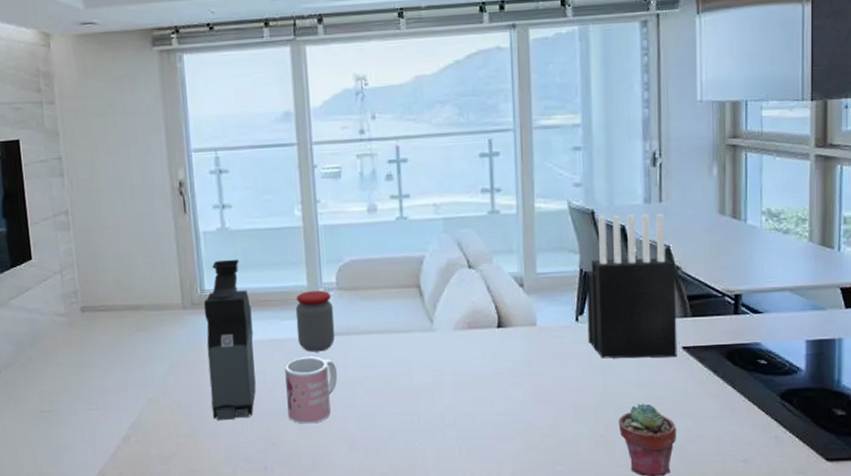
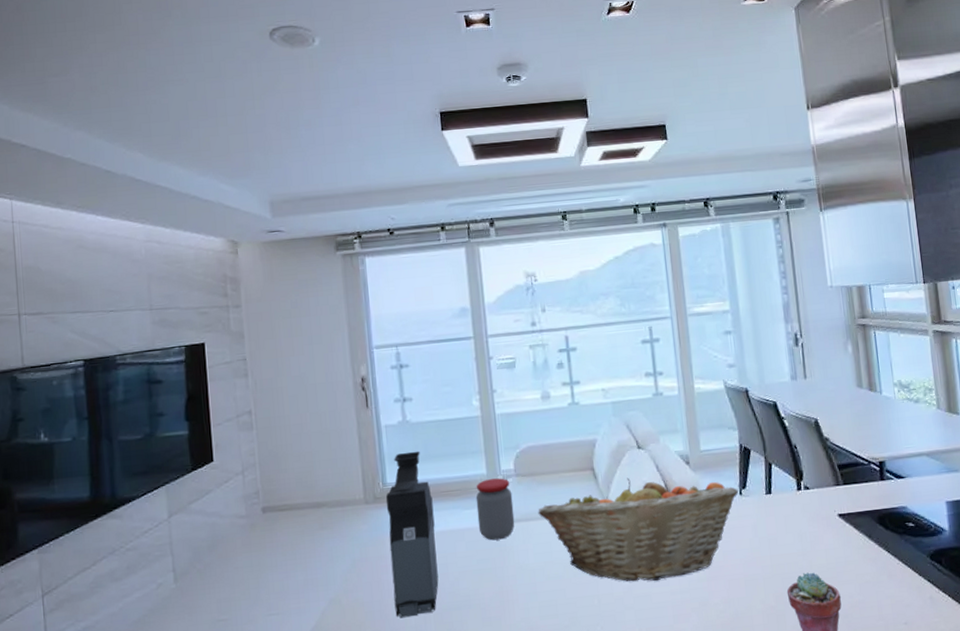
mug: present [285,357,338,424] -> none [466,545,519,616]
fruit basket: none [359,297,574,402] -> present [538,477,738,582]
knife block: present [586,213,677,359] -> none [745,388,834,530]

